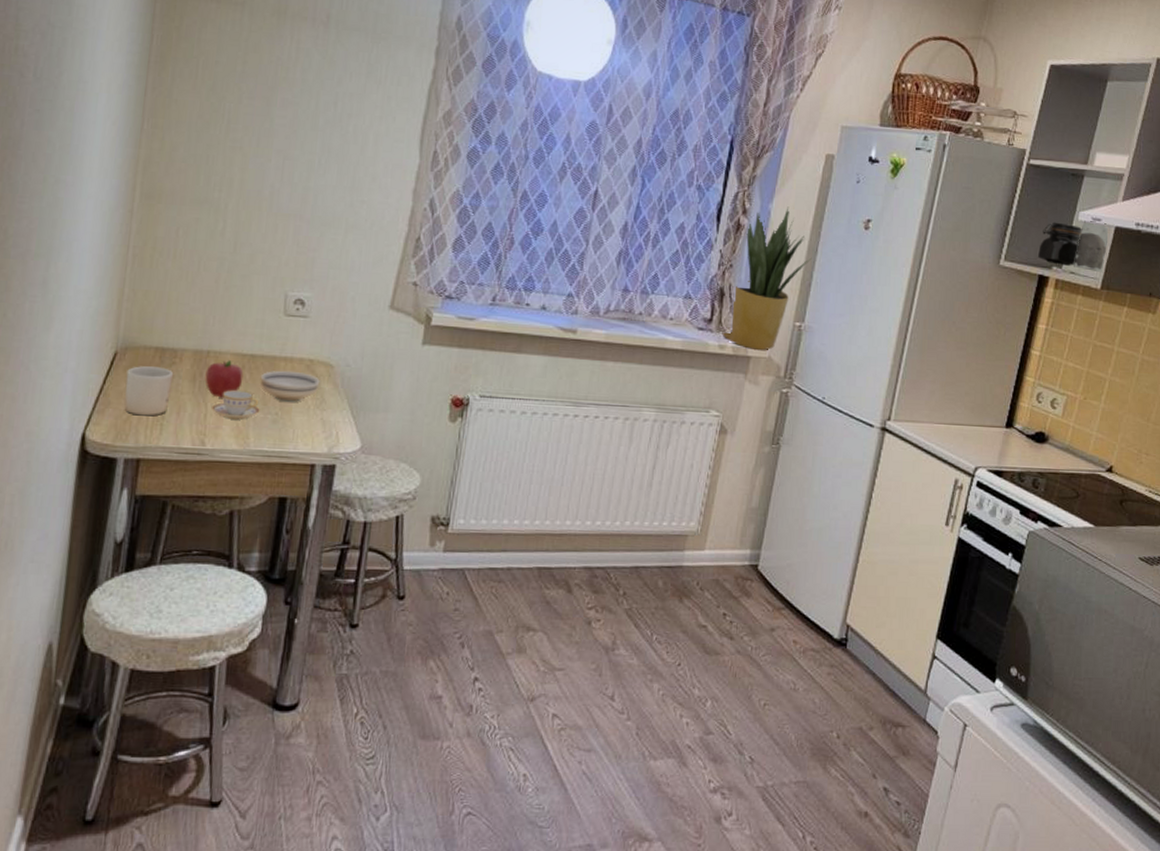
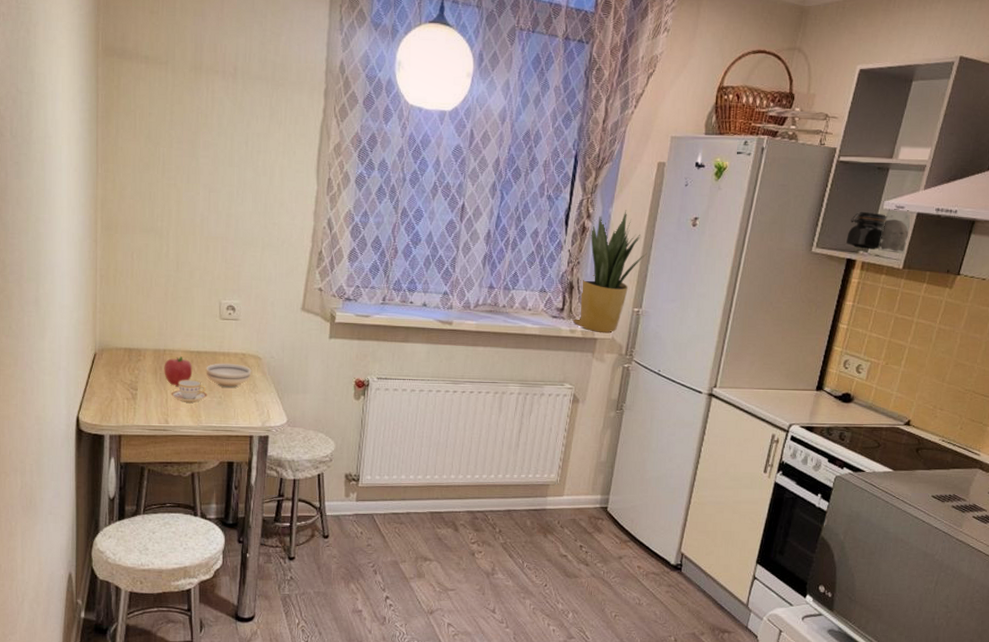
mug: present [124,366,174,416] -> none [105,363,140,402]

